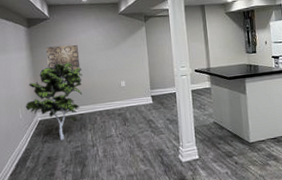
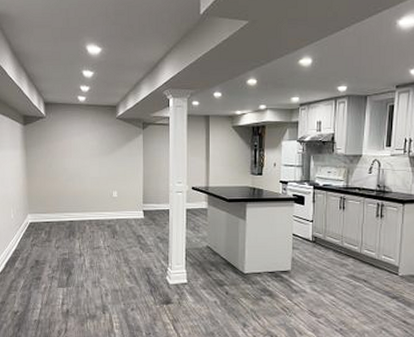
indoor plant: present [25,62,83,140] -> none [17,166,74,245]
wall art: present [46,45,81,73] -> none [40,147,73,178]

